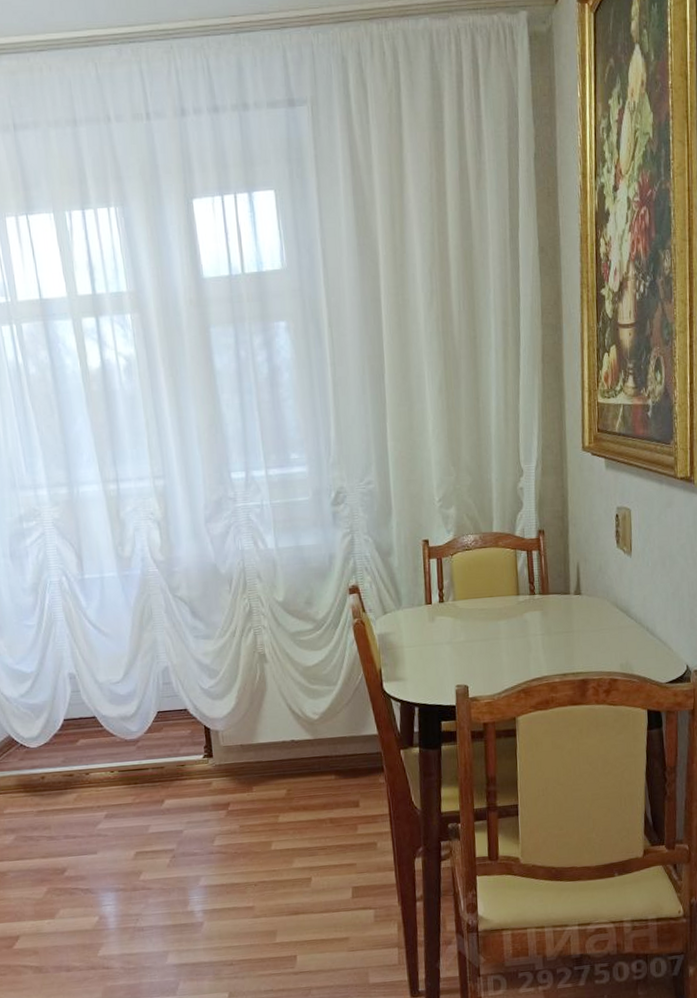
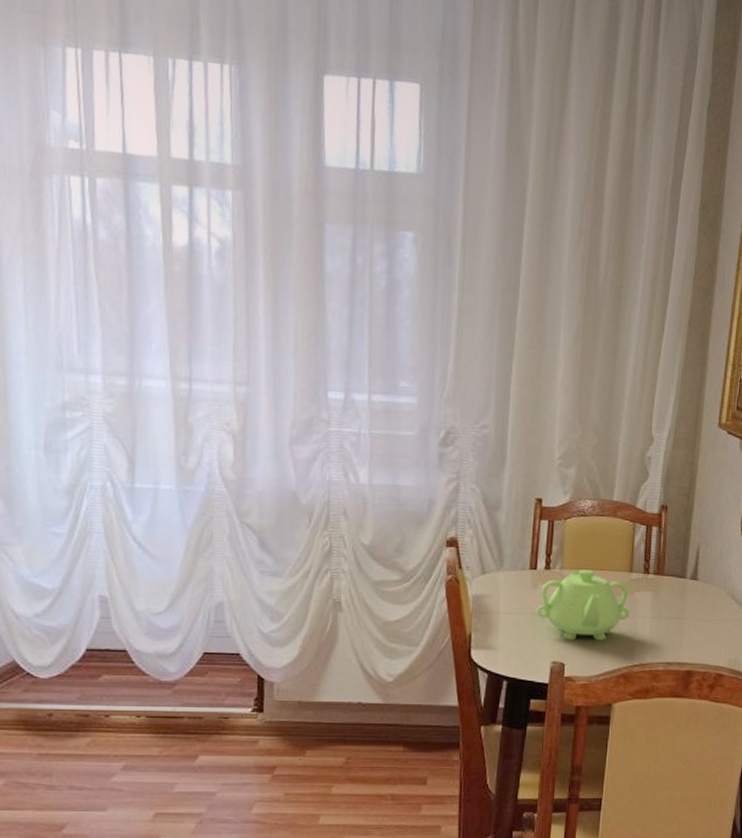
teapot: none [436,598,522,665] -> present [536,569,630,641]

